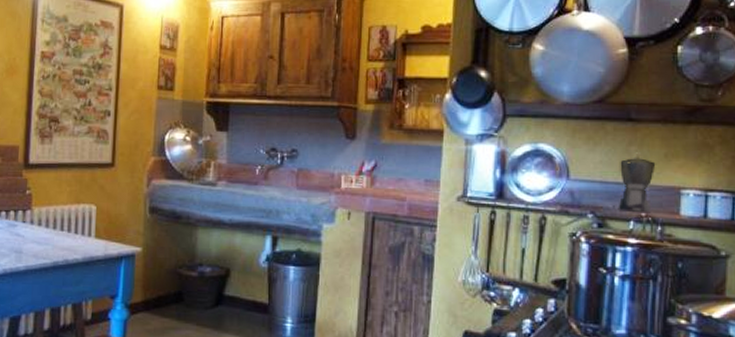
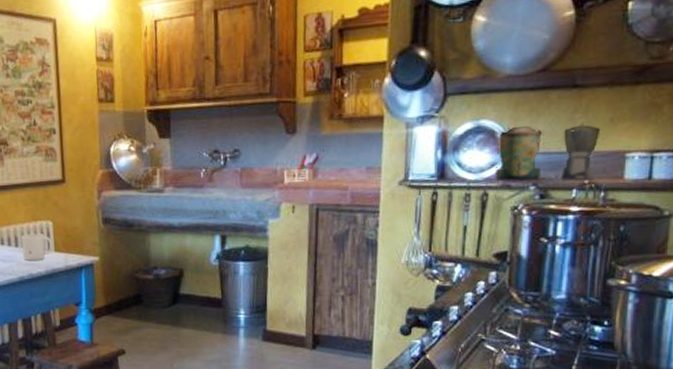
mug: none [59,216,94,246] -> present [21,233,53,261]
canister: none [553,153,601,208] -> present [494,125,544,182]

